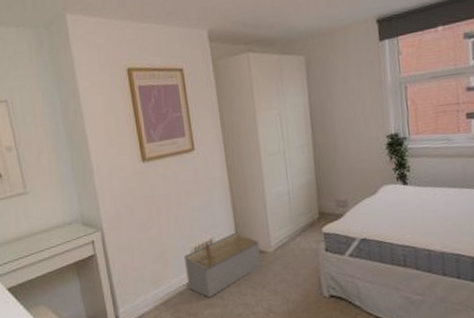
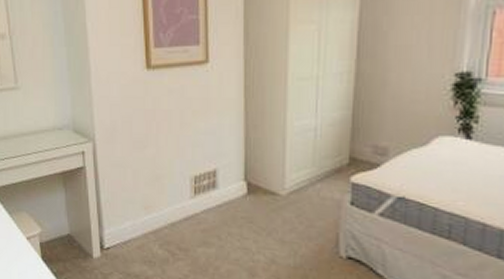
architectural model: present [183,232,261,298] -> none [181,165,272,236]

